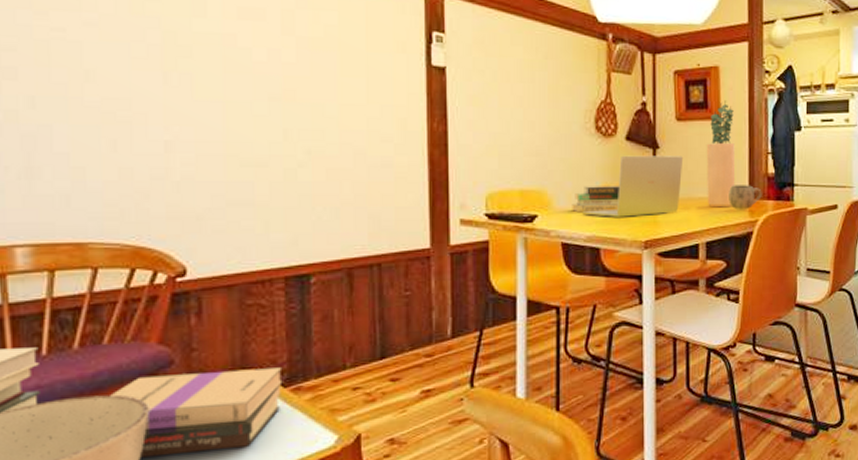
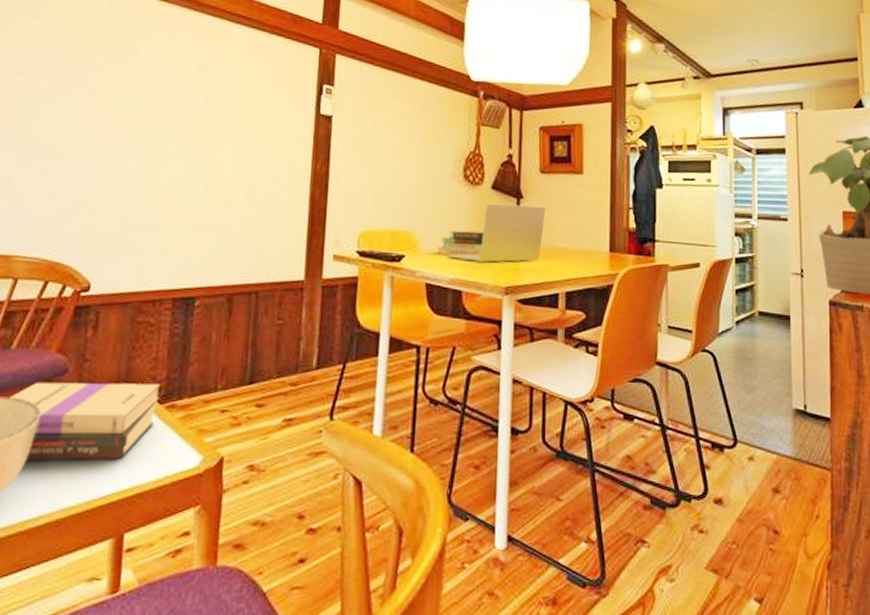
vase: present [706,100,736,208] -> none [568,156,597,259]
mug: present [729,185,762,210] -> none [589,237,623,263]

